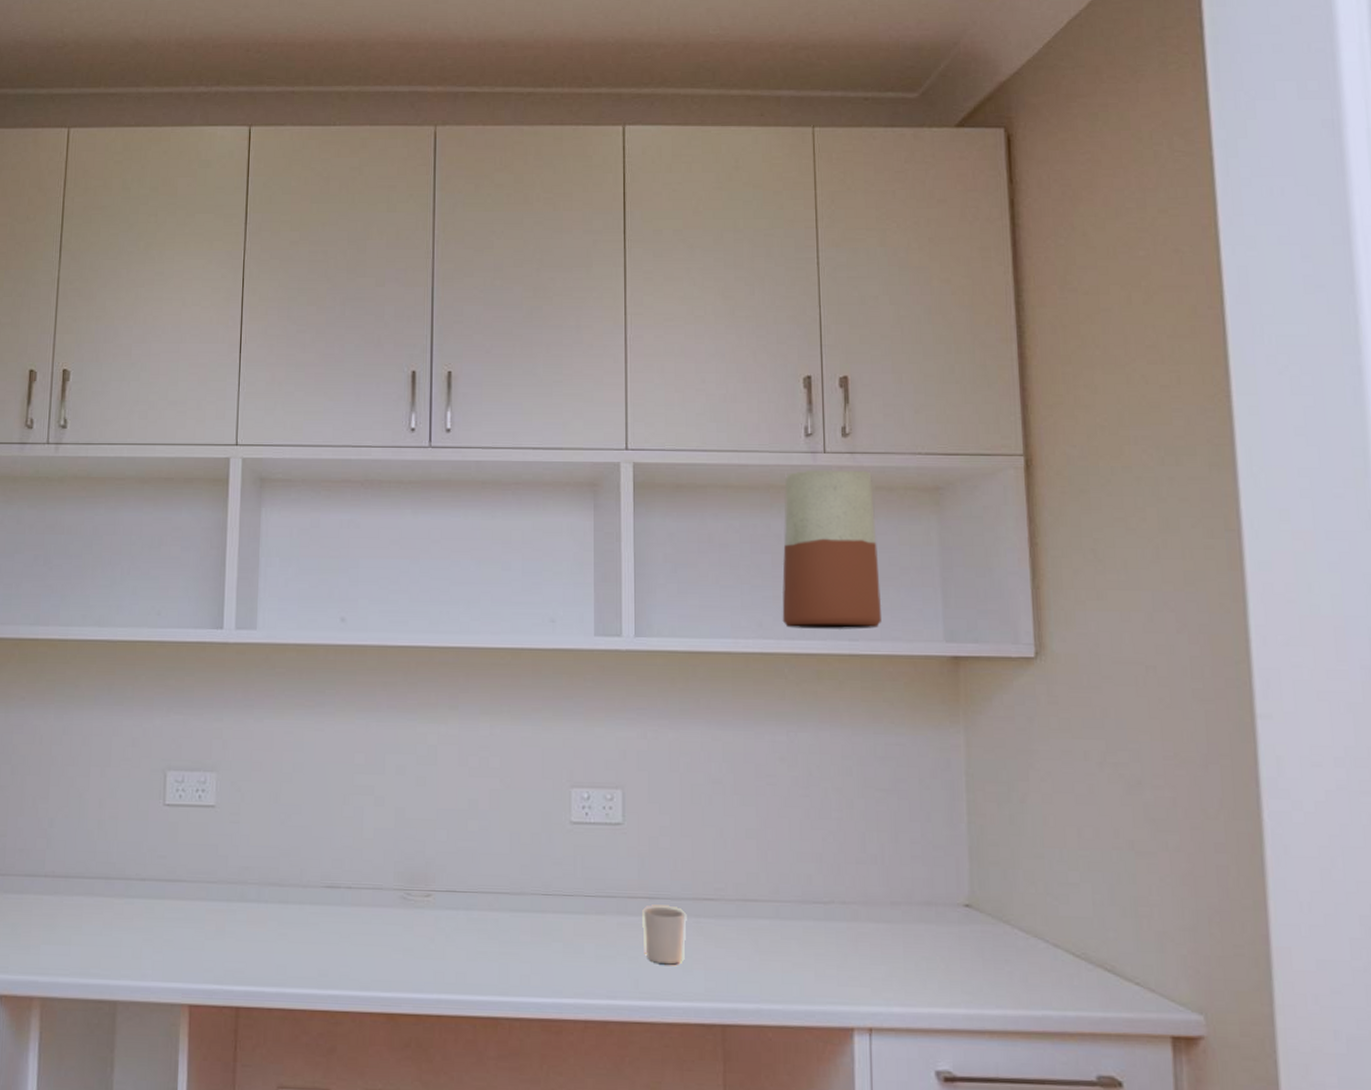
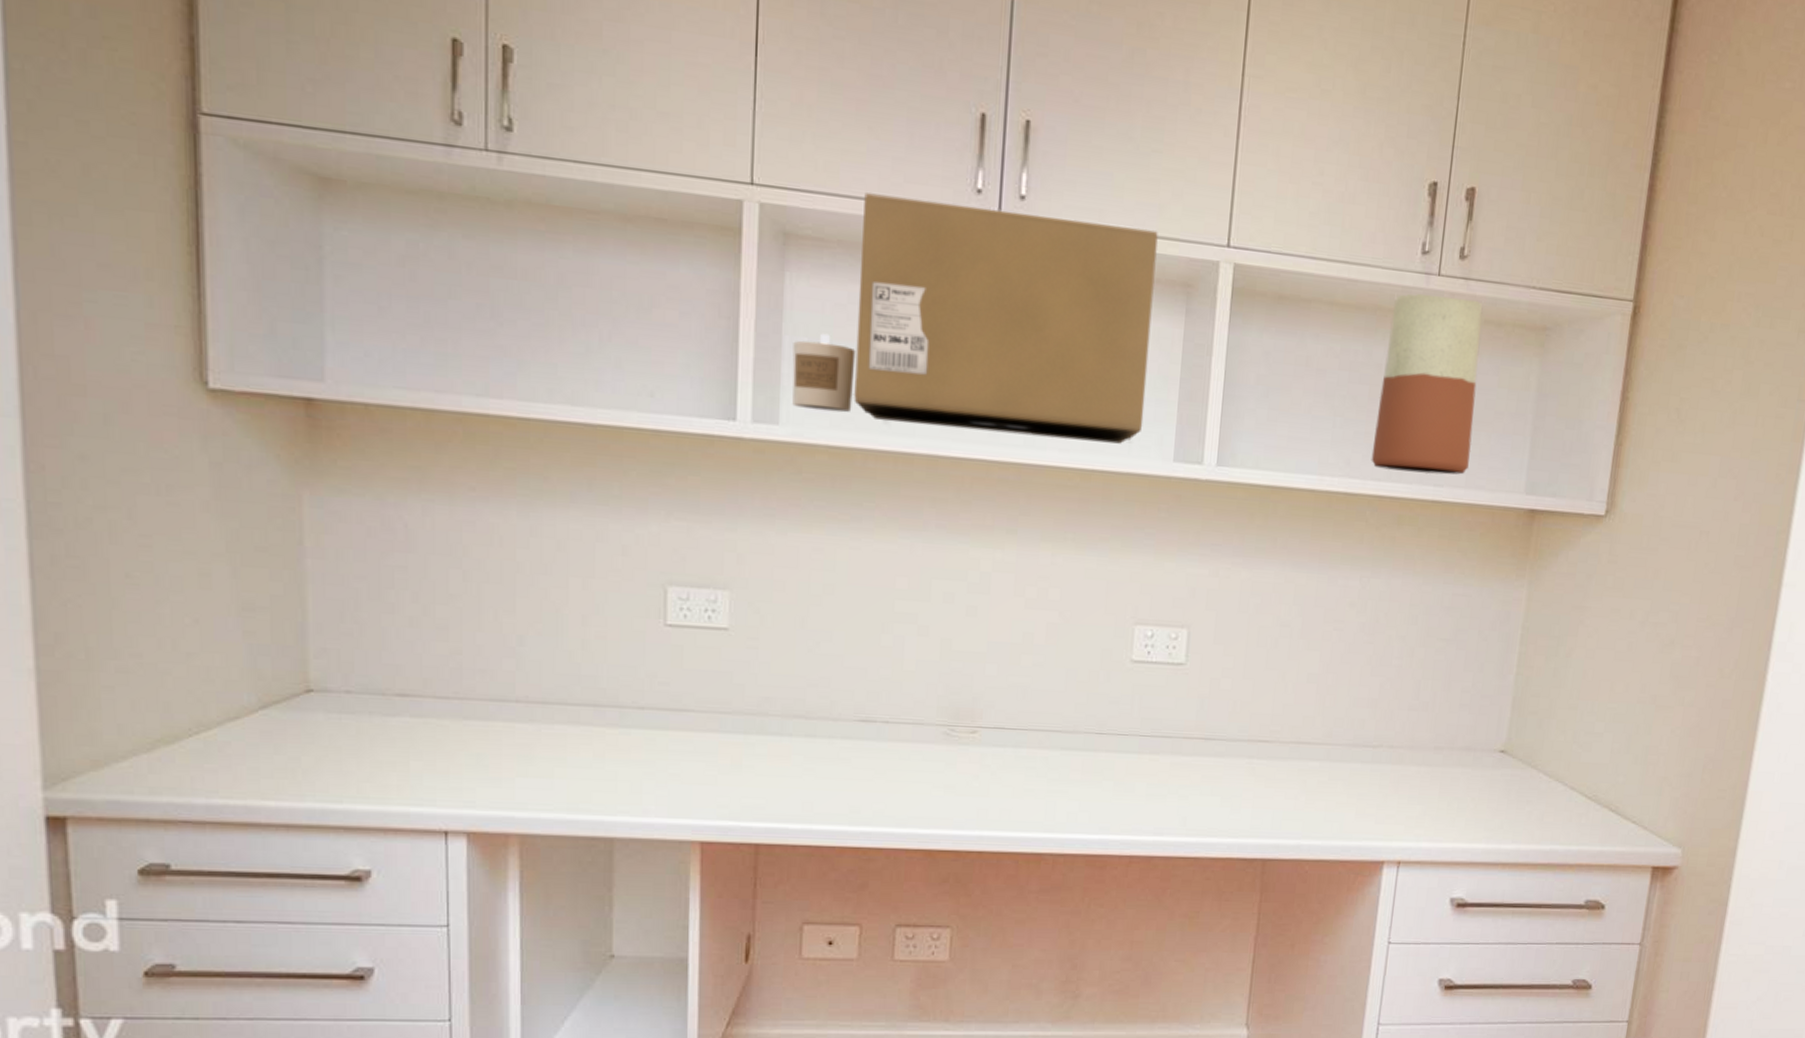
candle: none [267,553,318,616] -> present [791,333,856,413]
box: none [316,441,564,624] -> present [854,192,1158,444]
mug: present [644,907,684,965] -> none [1197,748,1238,803]

